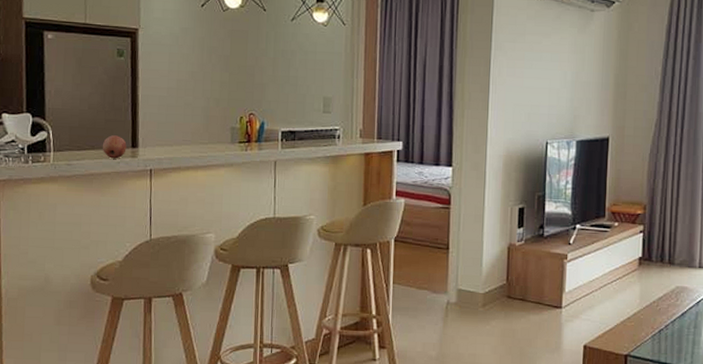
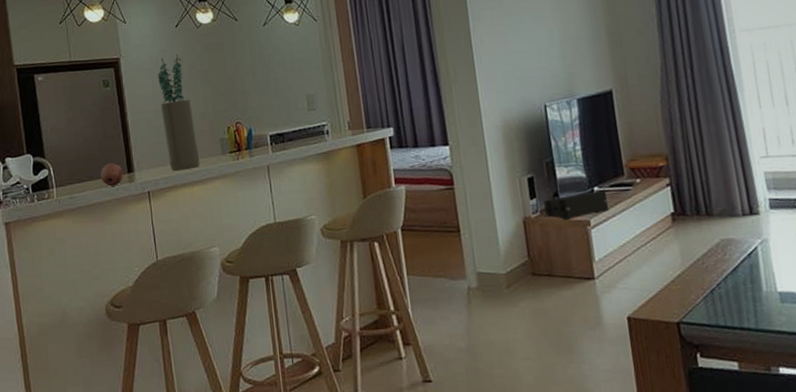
vase: none [174,35,208,154] -> present [157,54,200,172]
speaker: none [529,228,587,252] -> present [544,190,609,220]

